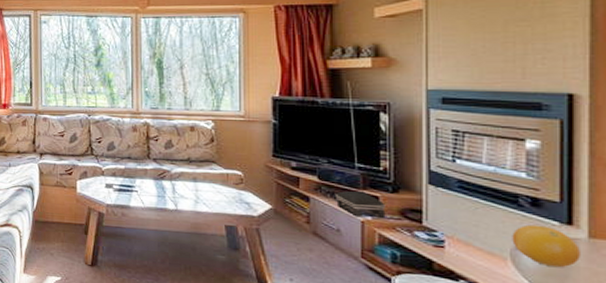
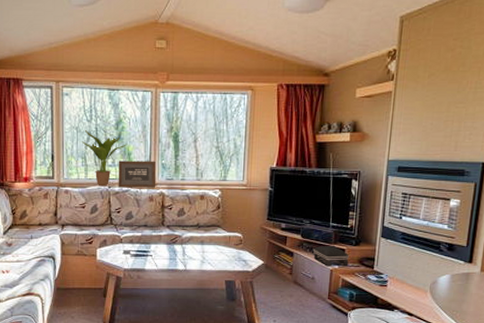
potted plant: none [60,57,108,115] -> present [82,130,128,187]
picture frame: none [98,88,140,117] -> present [118,161,157,188]
fruit: present [512,224,580,268] -> none [432,264,475,295]

